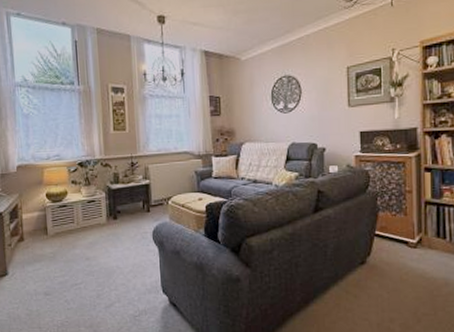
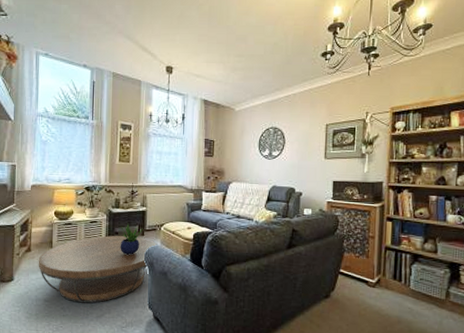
coffee table: none [33,214,169,293] -> present [38,236,160,303]
potted plant: none [122,199,148,235] -> present [120,223,143,255]

